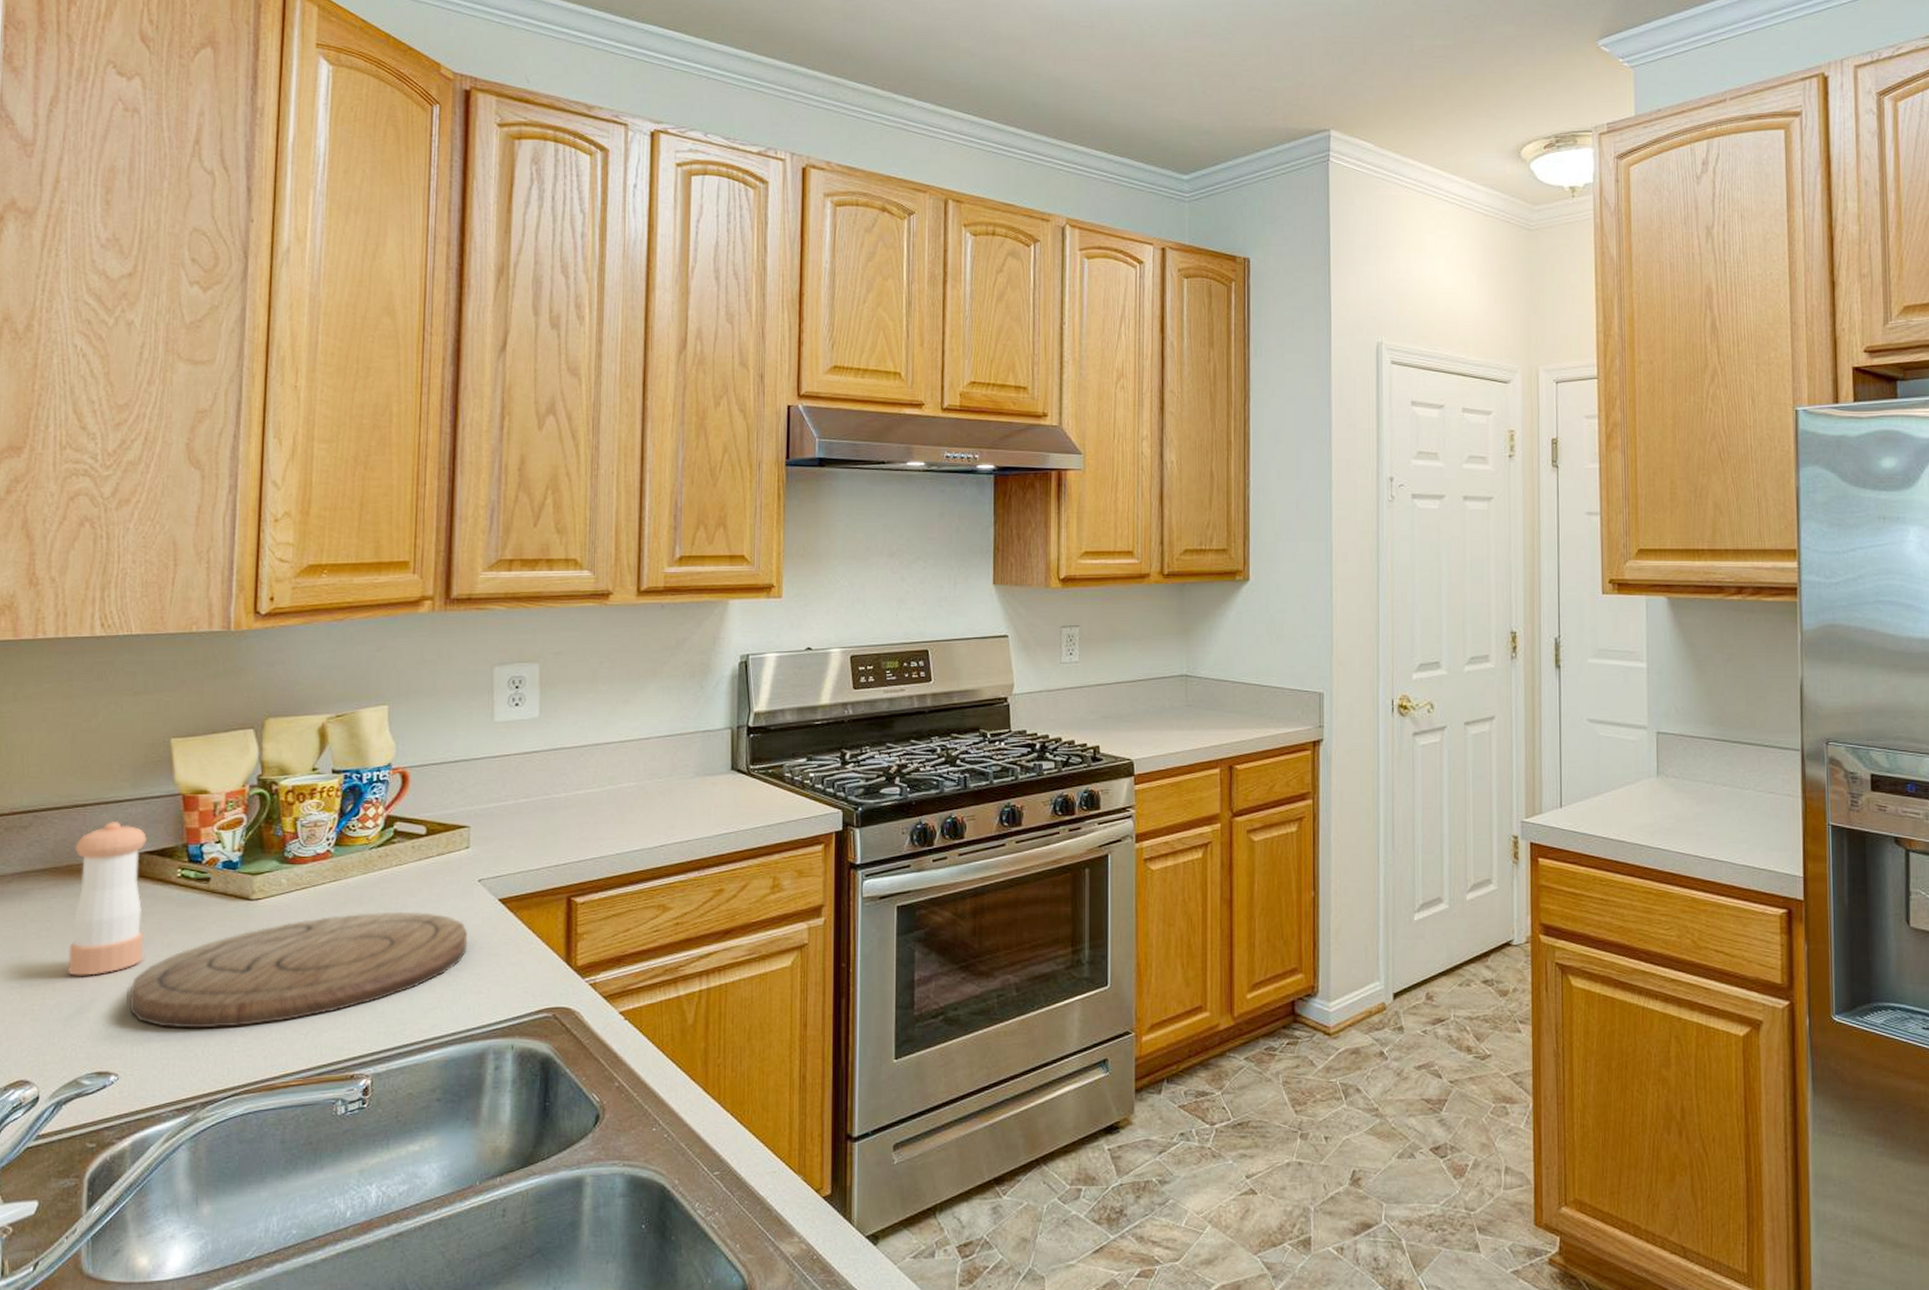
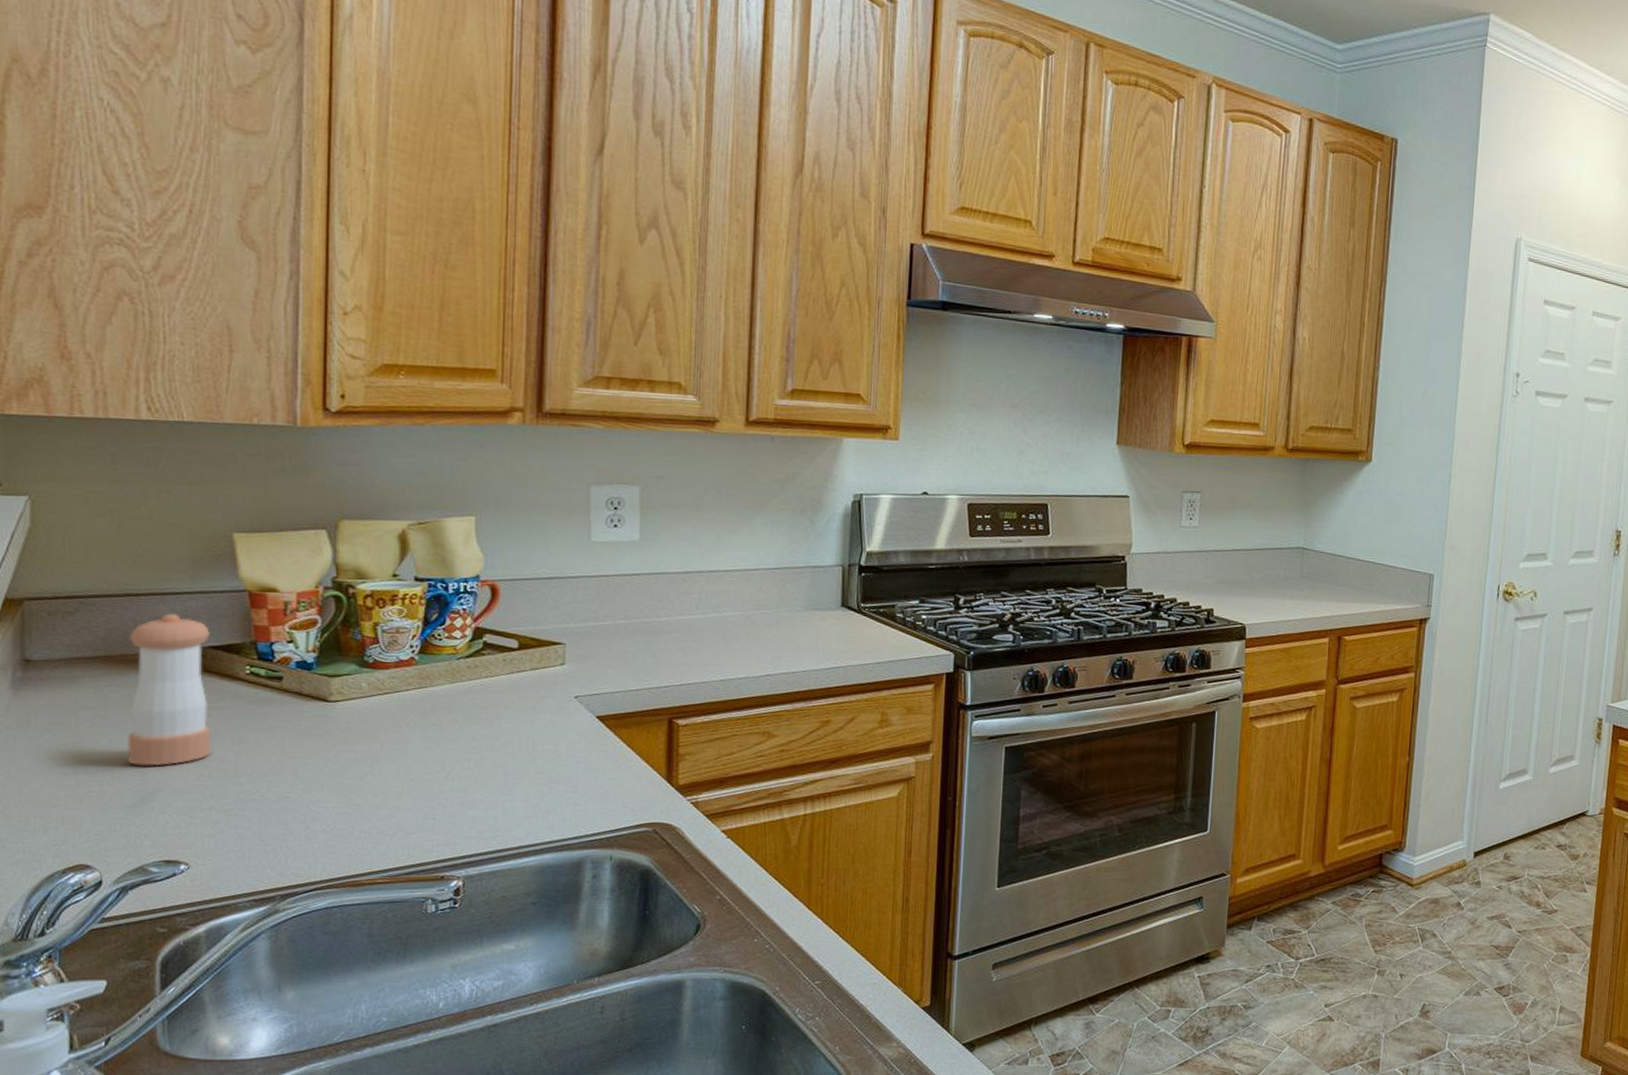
cutting board: present [130,911,468,1029] -> none [199,721,564,825]

